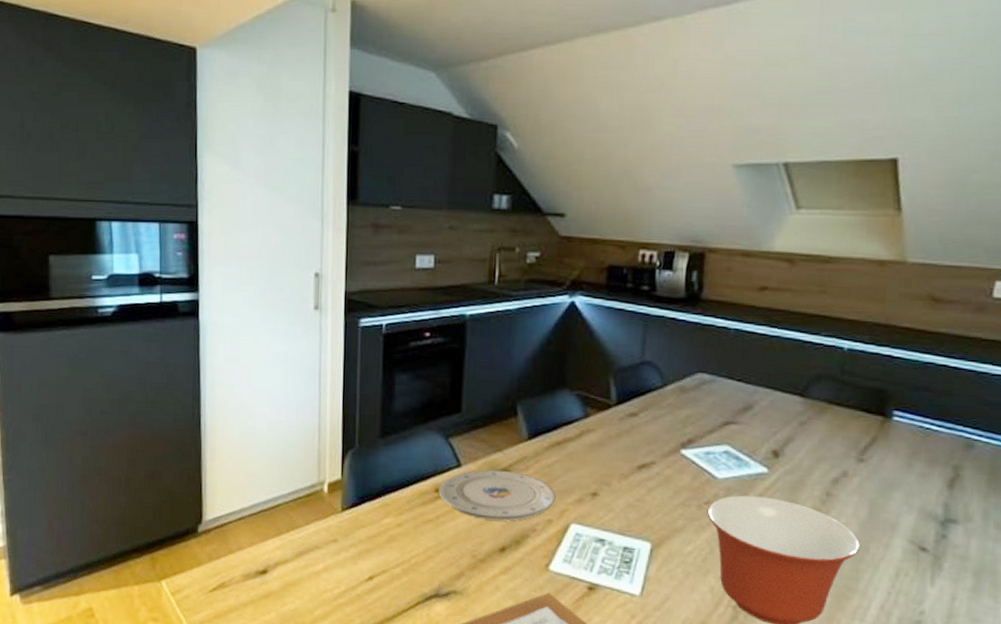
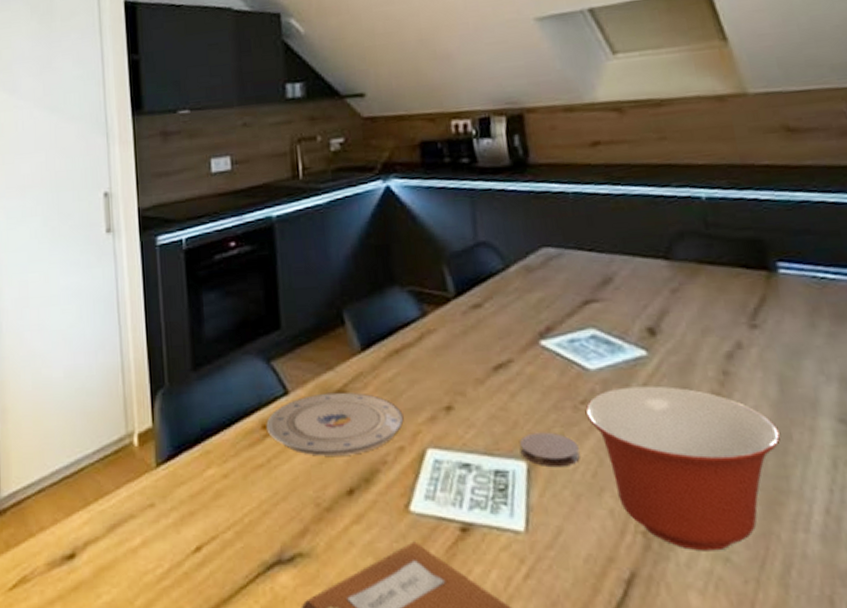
coaster: none [647,521,696,551] -> present [520,432,580,468]

